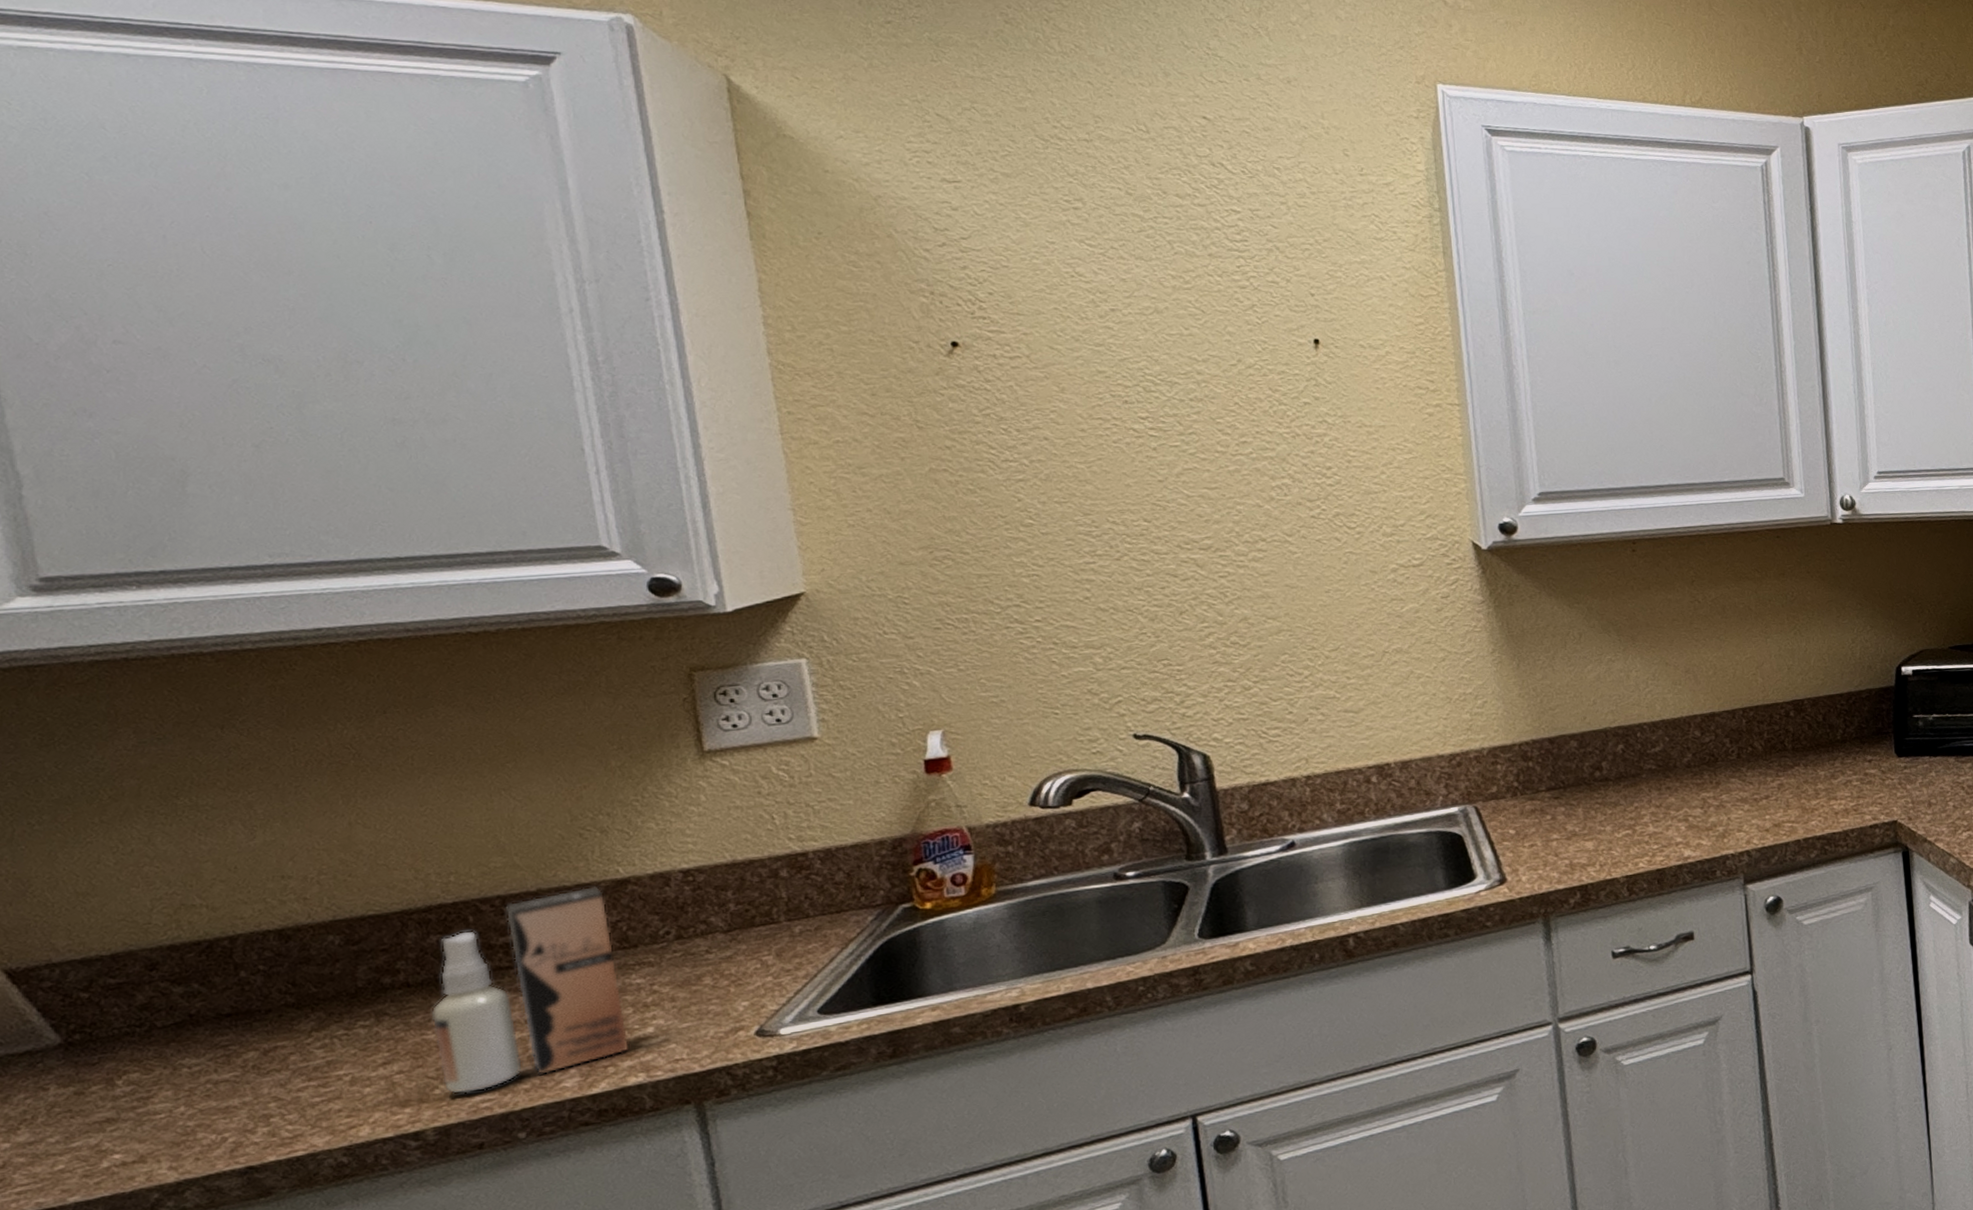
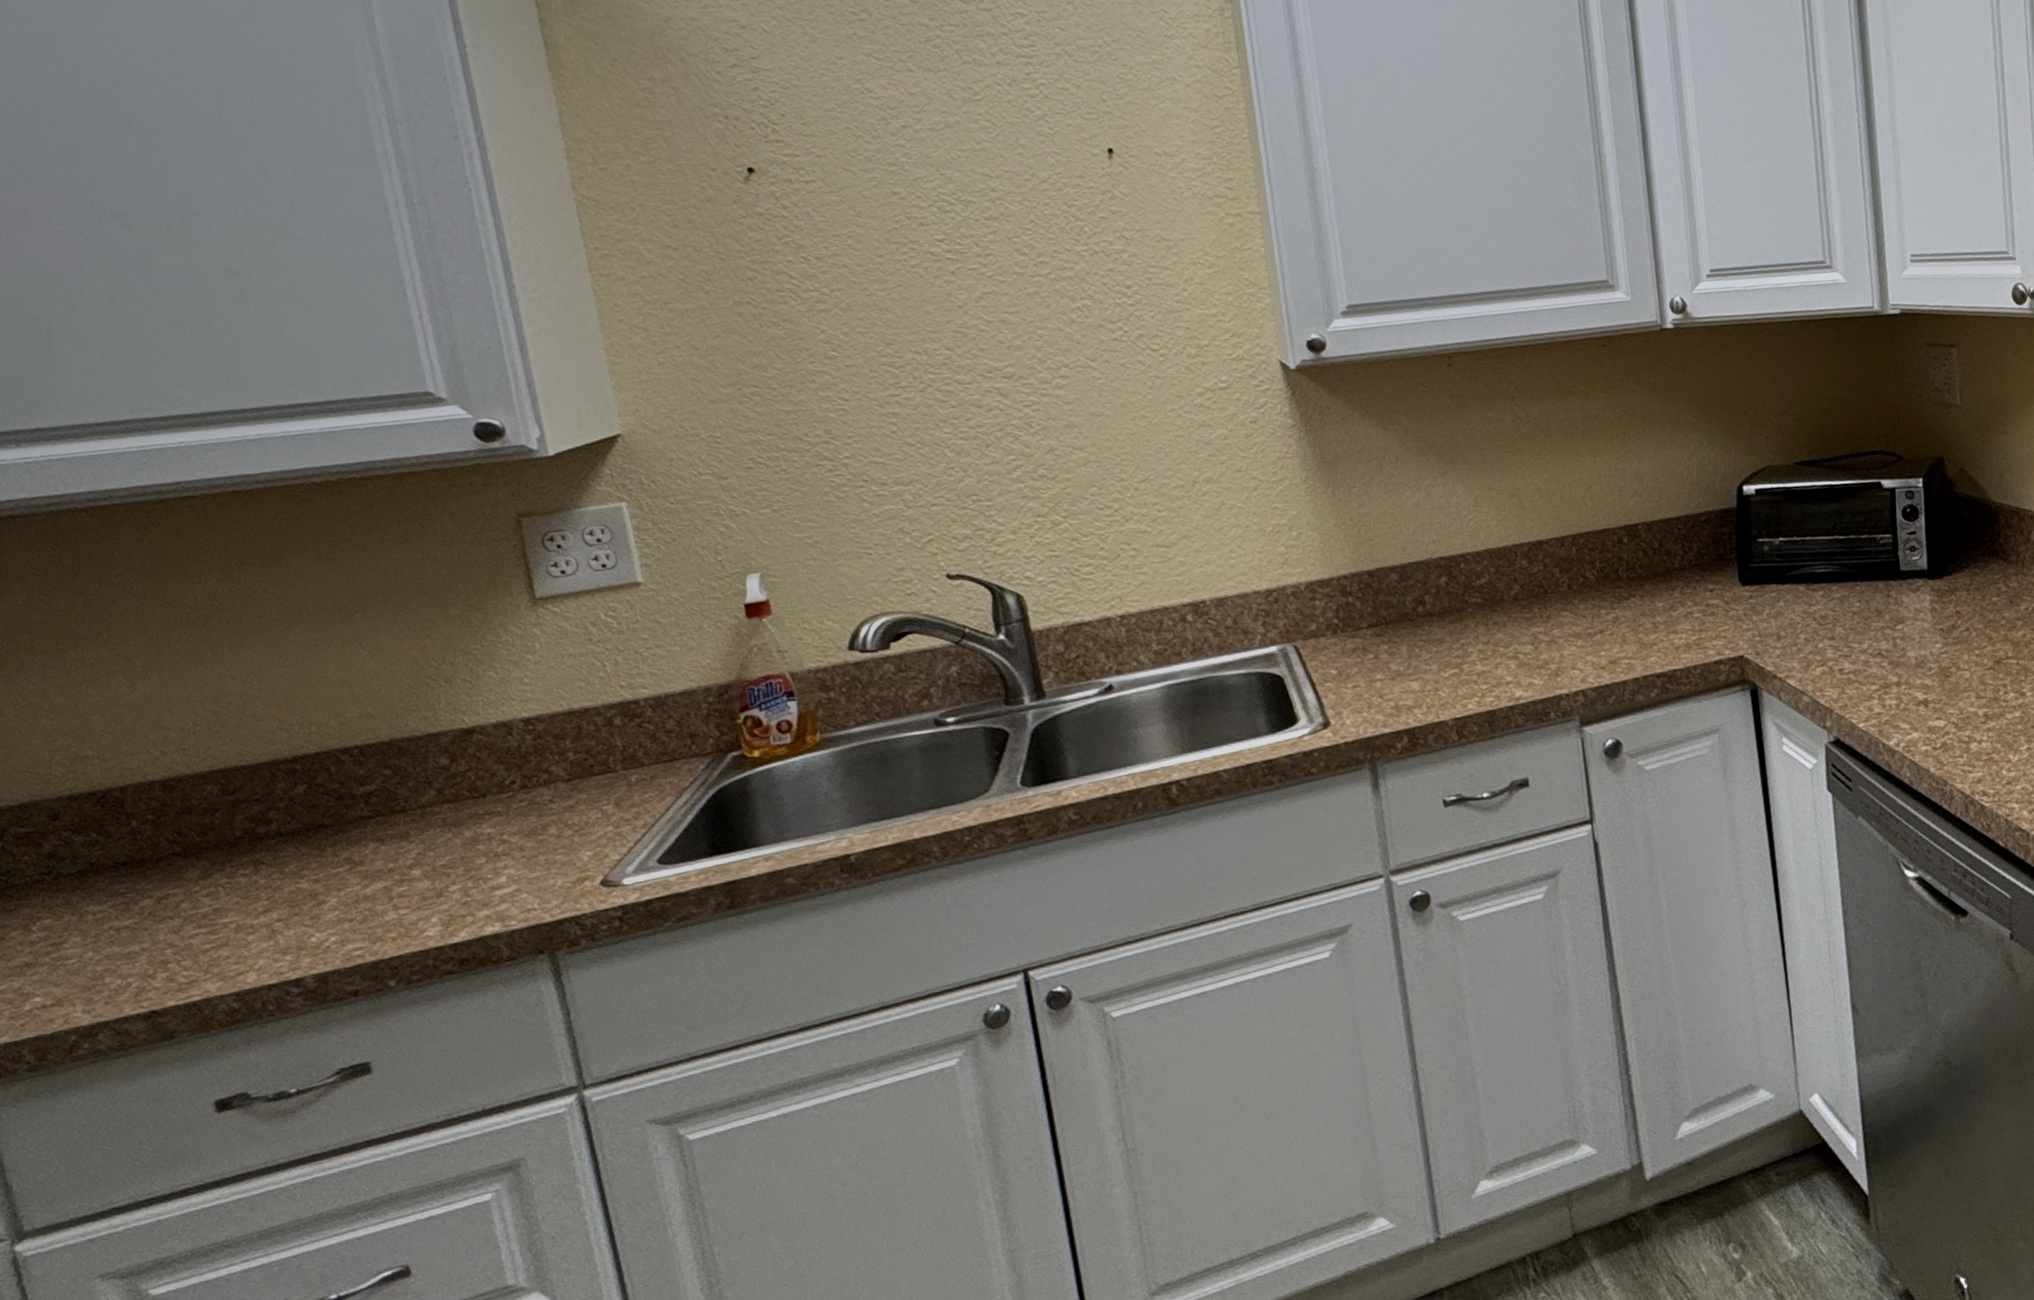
spray bottle: present [431,885,629,1095] -> none [303,735,484,943]

